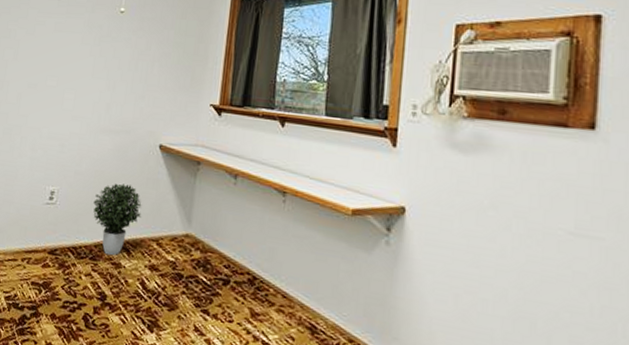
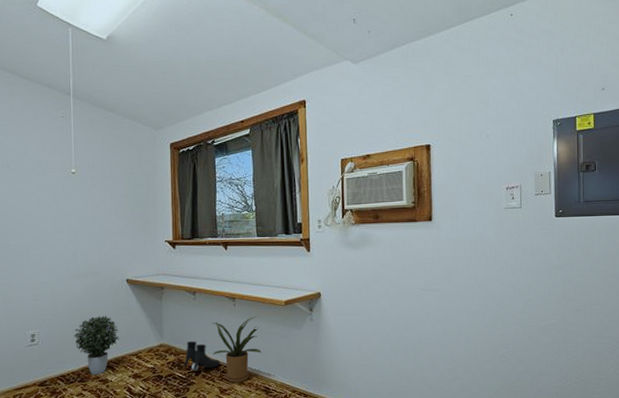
boots: none [211,238,257,281] -> present [184,341,221,371]
house plant: none [247,218,314,309] -> present [211,316,261,383]

